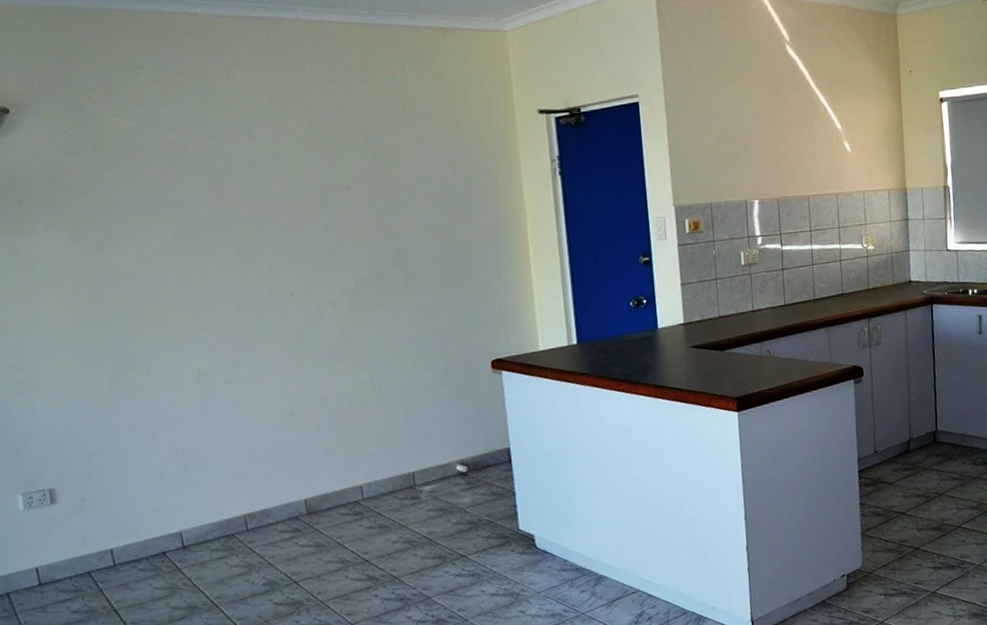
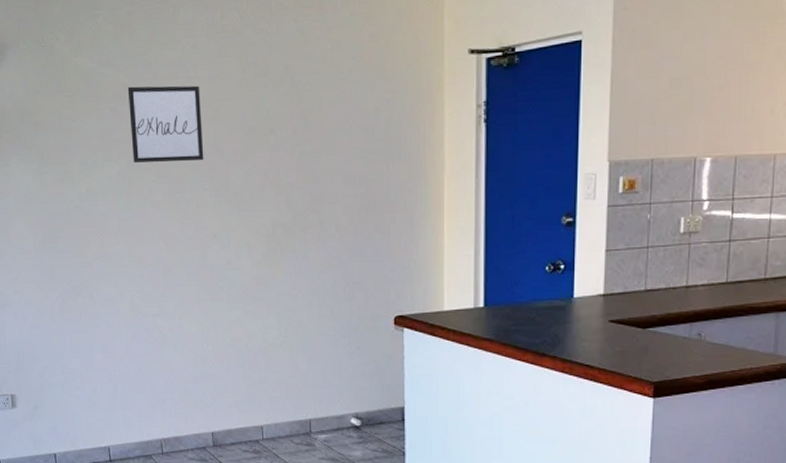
wall art: none [179,144,274,224] -> present [127,85,204,163]

